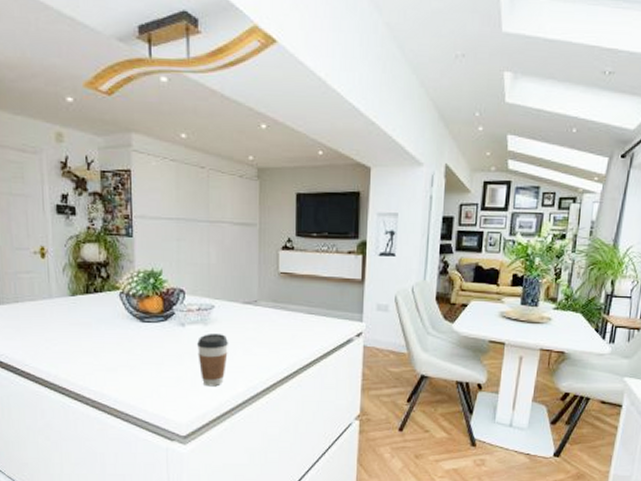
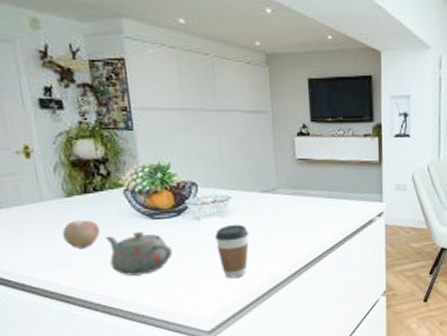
apple: none [64,318,97,344] -> present [62,220,101,248]
teapot: none [100,332,158,375] -> present [105,231,173,276]

